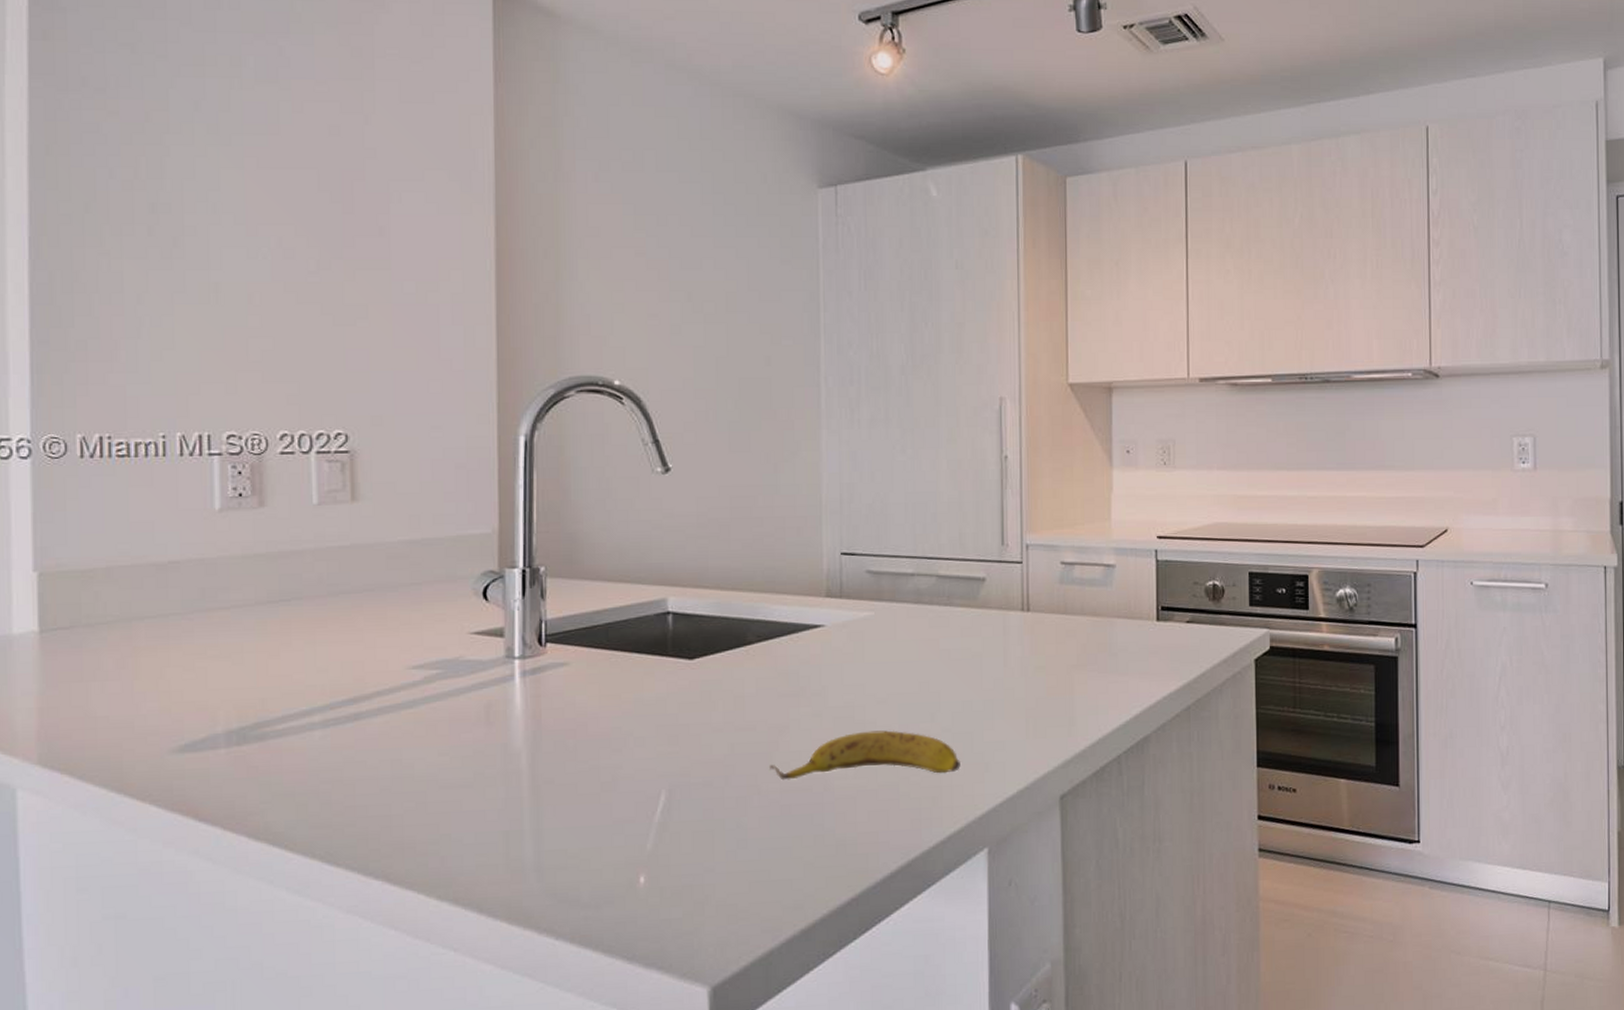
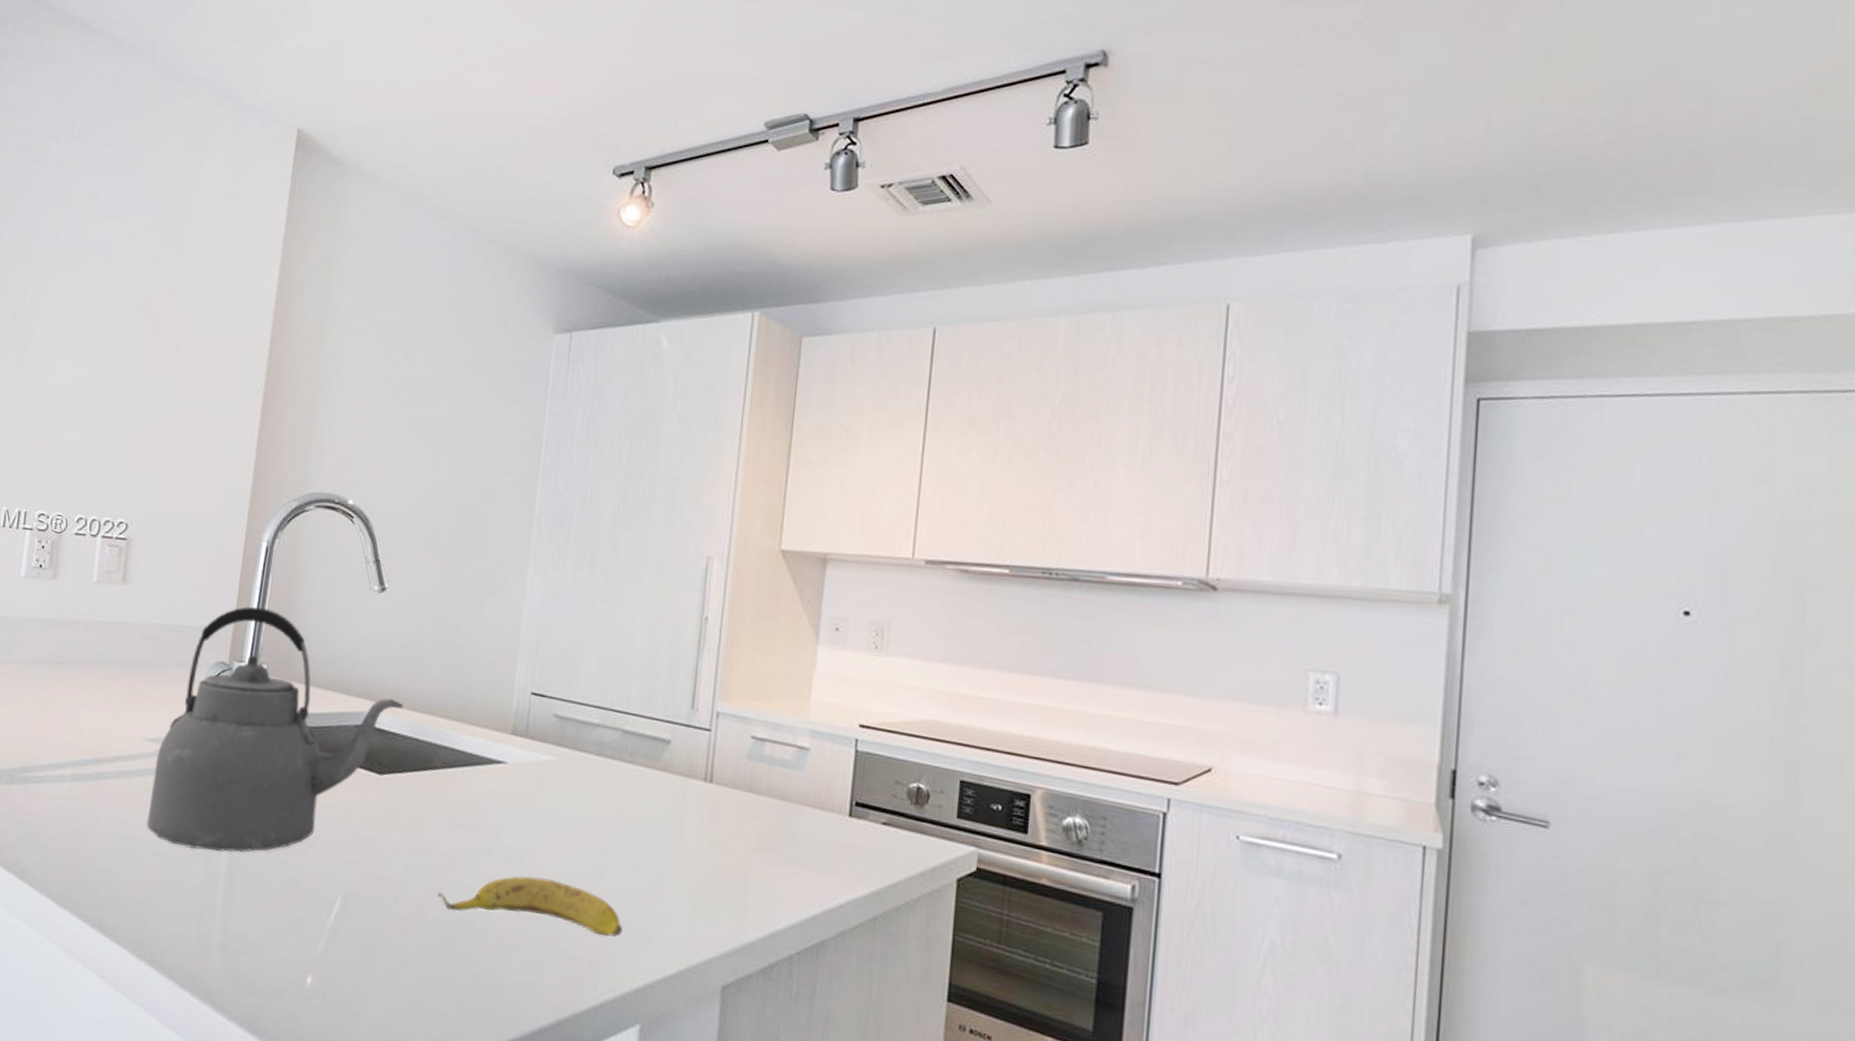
kettle: none [426,506,706,773] -> present [146,606,403,852]

